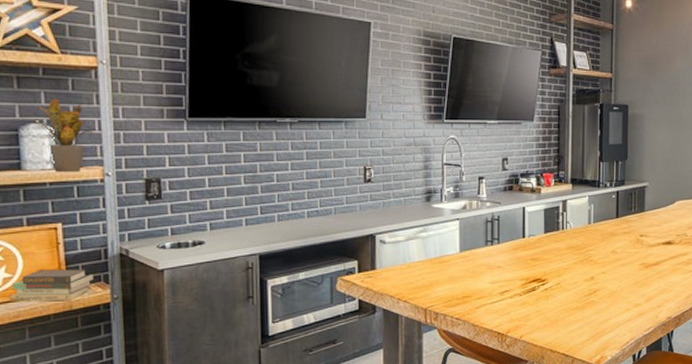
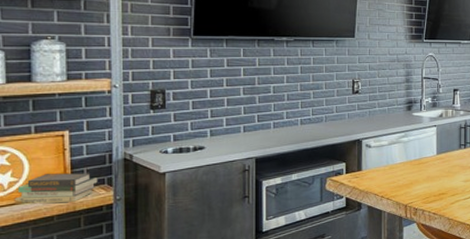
potted plant: present [38,97,93,173] -> none [50,16,103,85]

